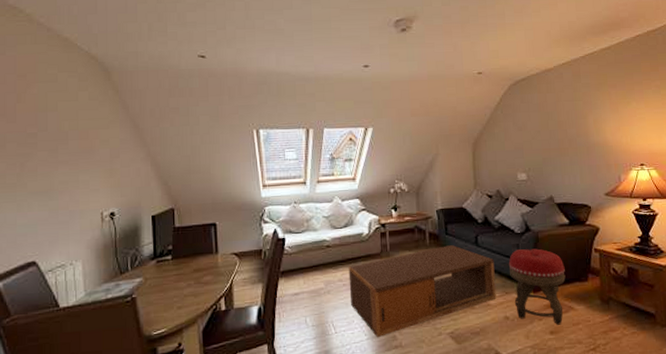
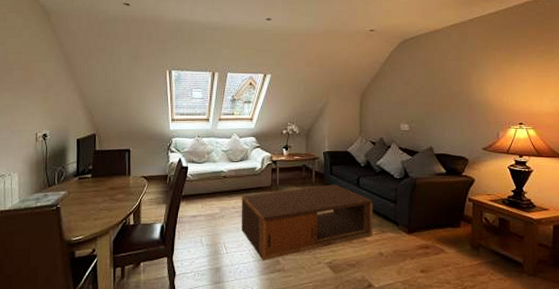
footstool: present [508,248,566,325] -> none [386,193,439,265]

